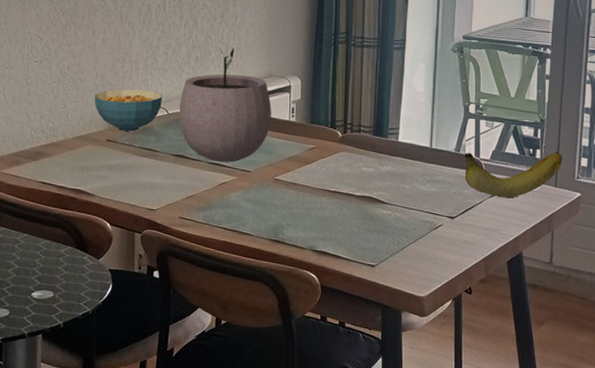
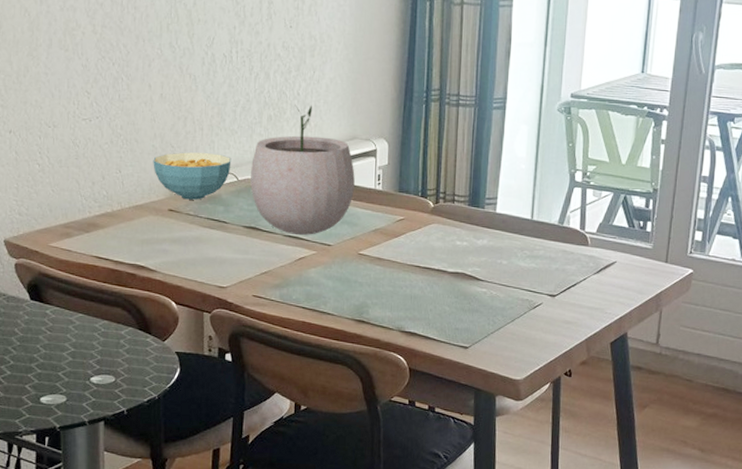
fruit: present [464,151,562,198] -> none [568,224,675,275]

